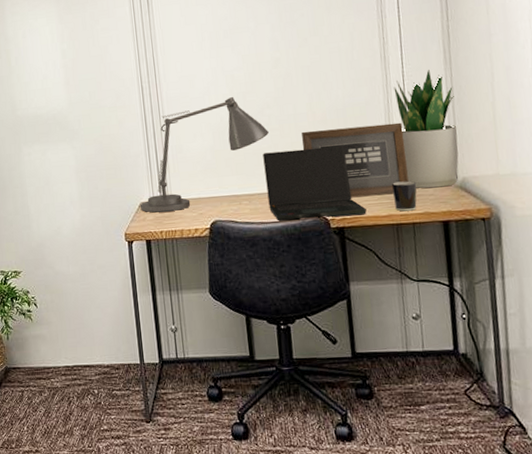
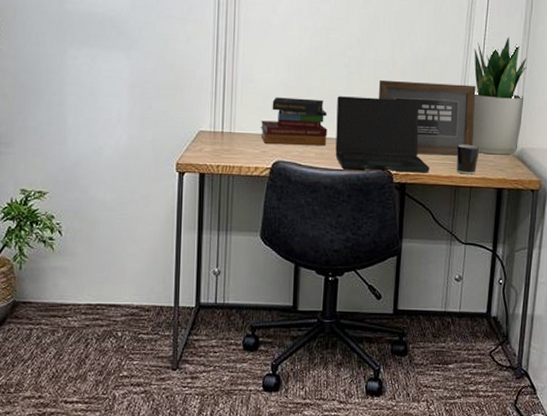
desk lamp: present [140,96,269,213] -> none [198,30,347,145]
books: none [194,159,259,206] -> present [260,97,328,145]

